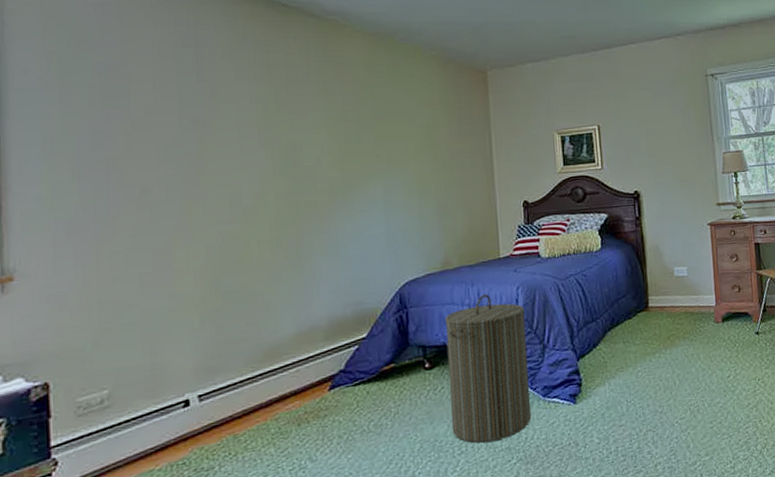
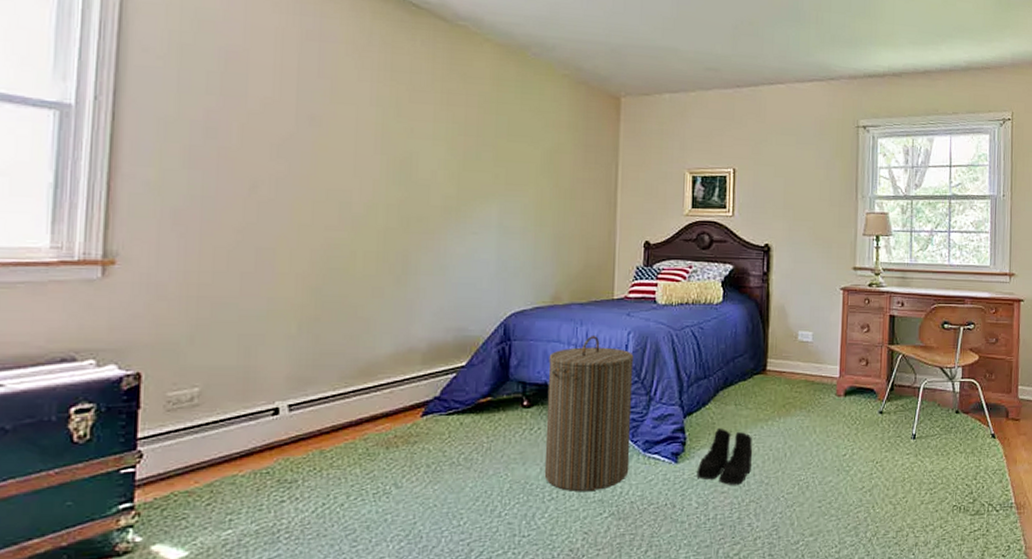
boots: none [595,365,645,418] -> present [696,427,753,485]

